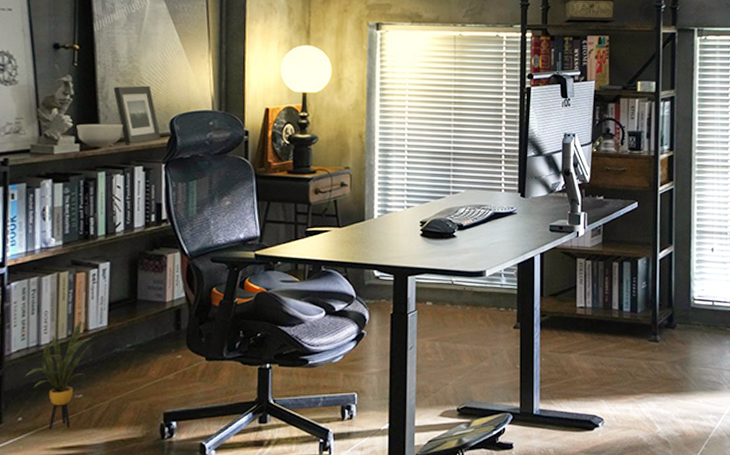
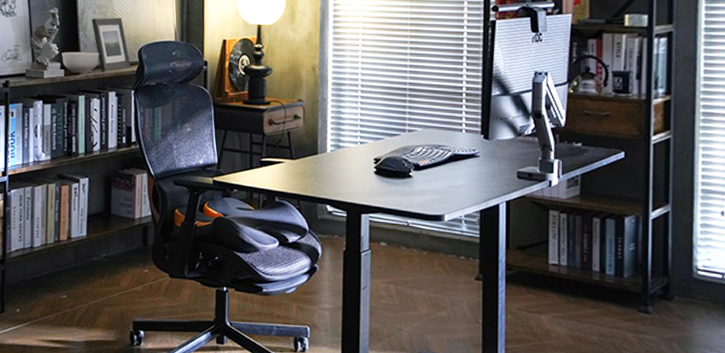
house plant: present [25,321,97,429] -> none [22,229,78,324]

